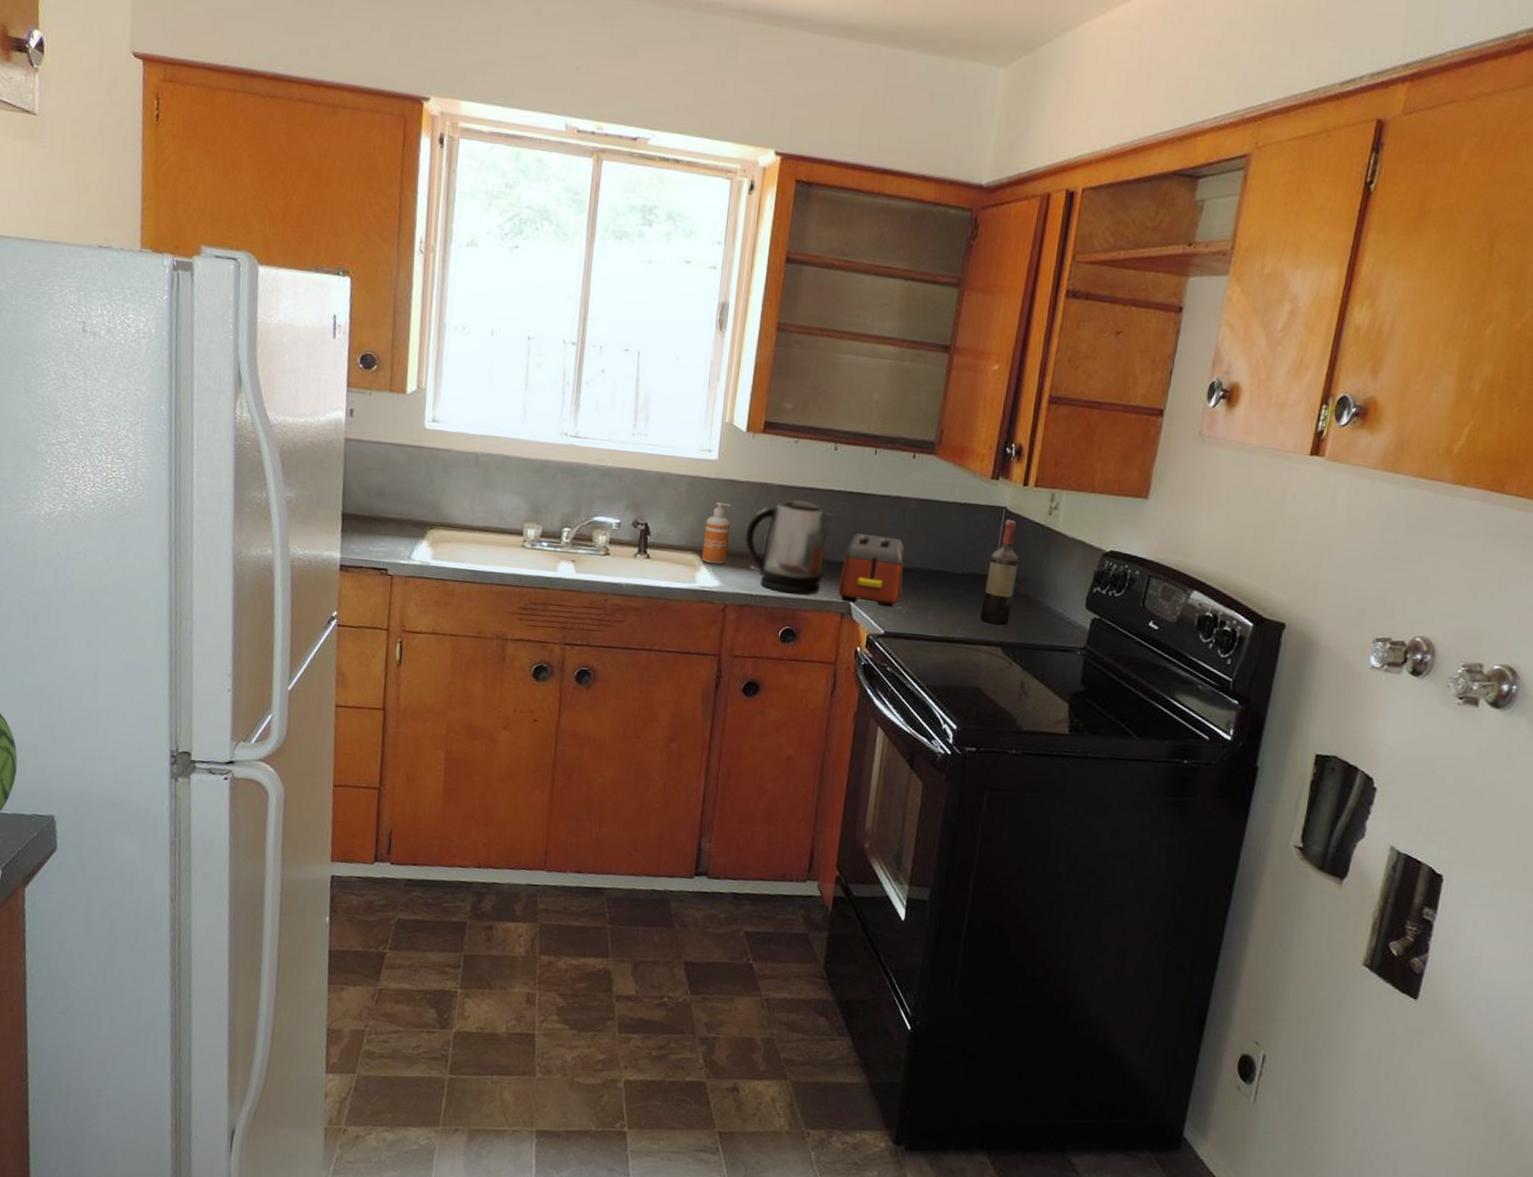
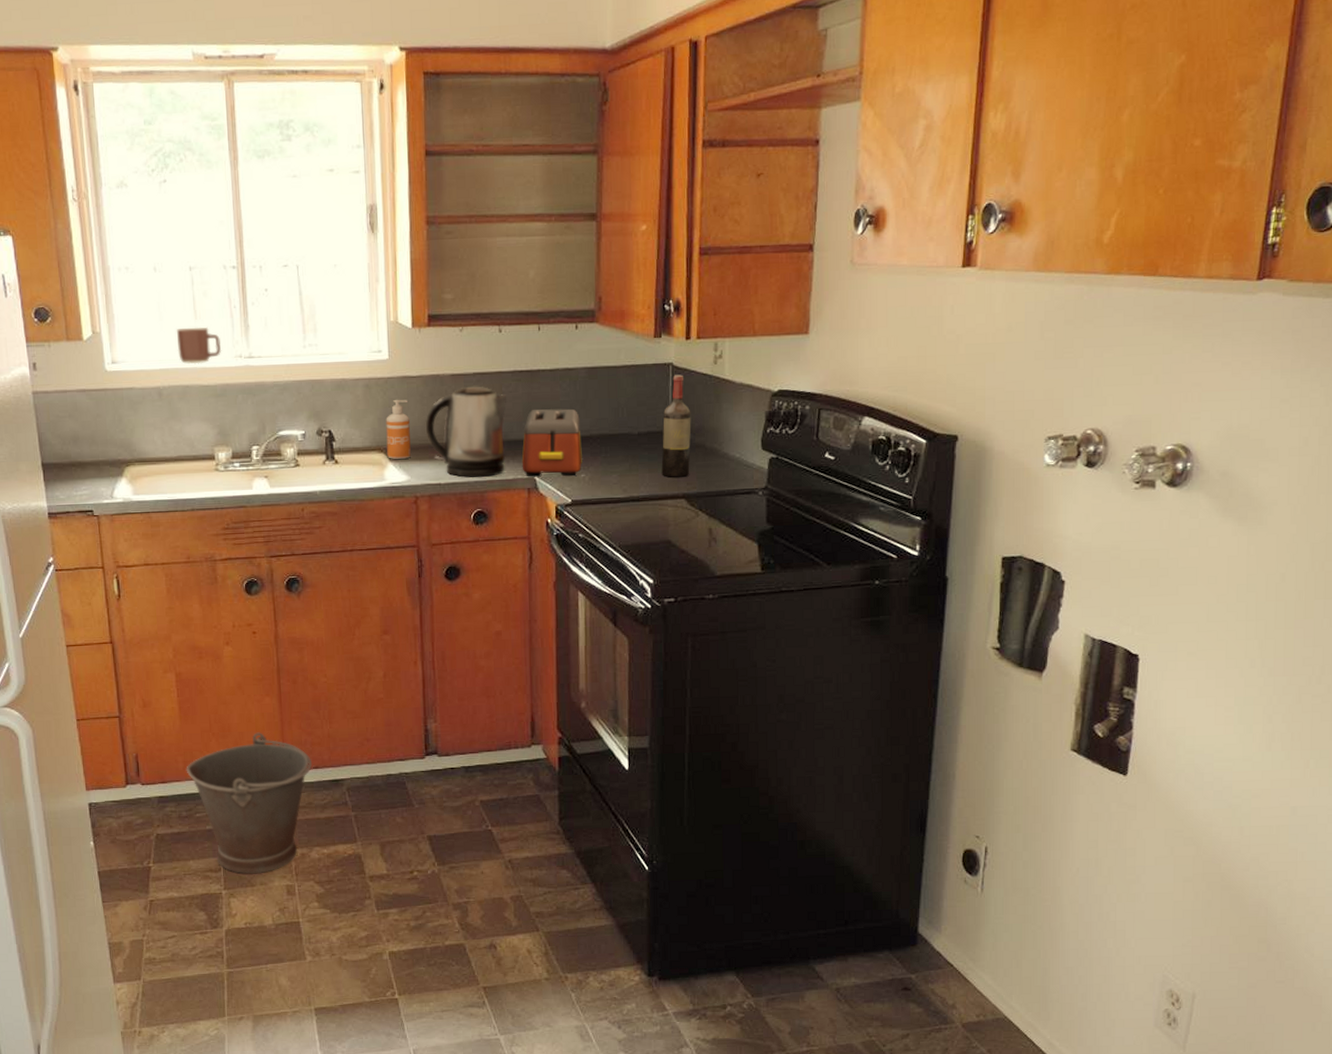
bucket: none [440,825,575,976] -> present [186,732,313,874]
mug: none [502,396,548,436] -> present [176,326,222,364]

